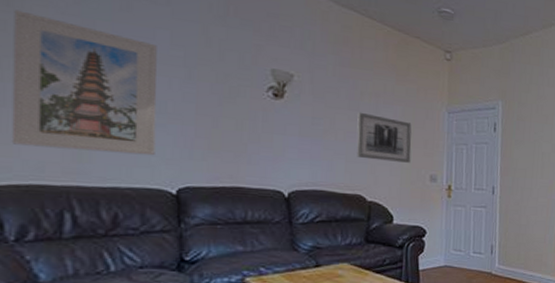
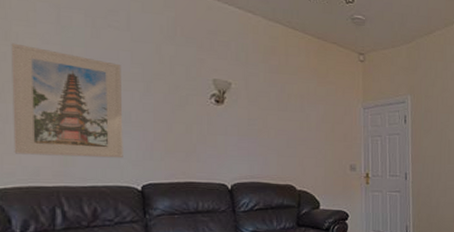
wall art: present [357,112,412,163] -> none [286,112,333,155]

